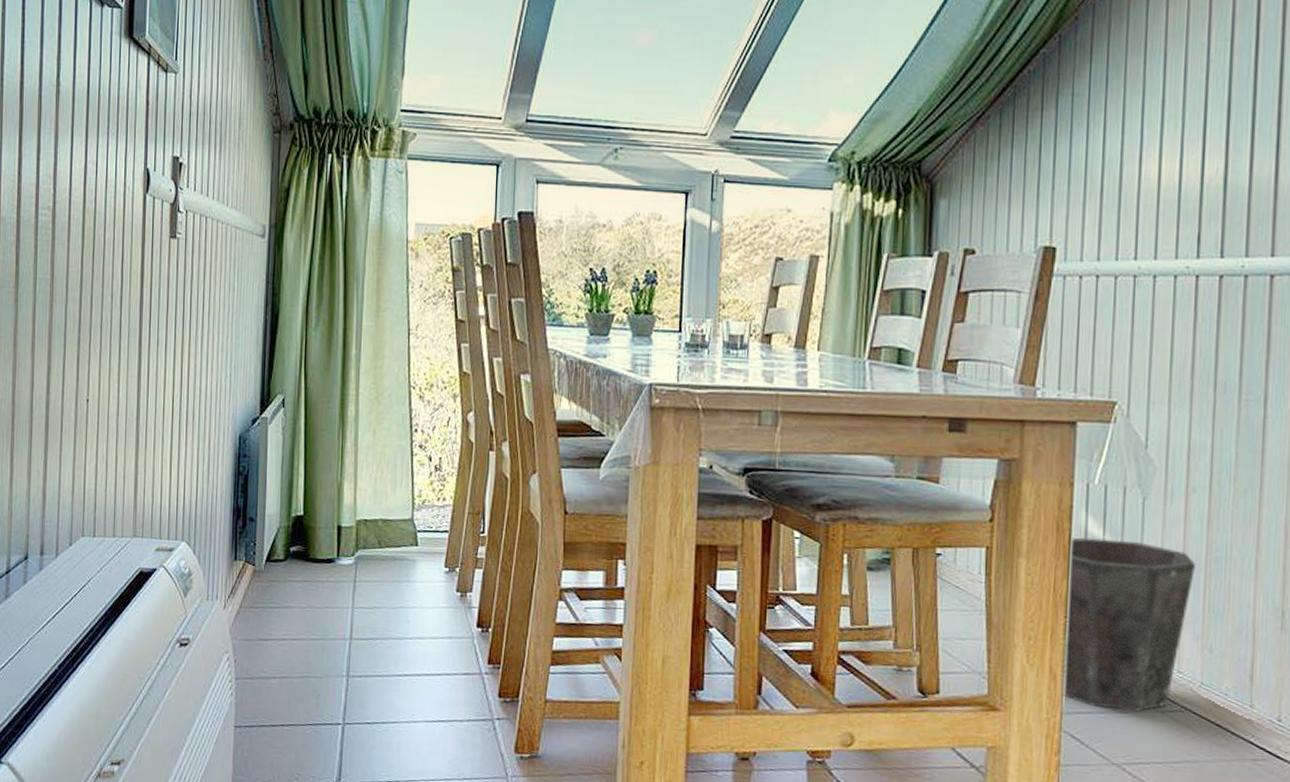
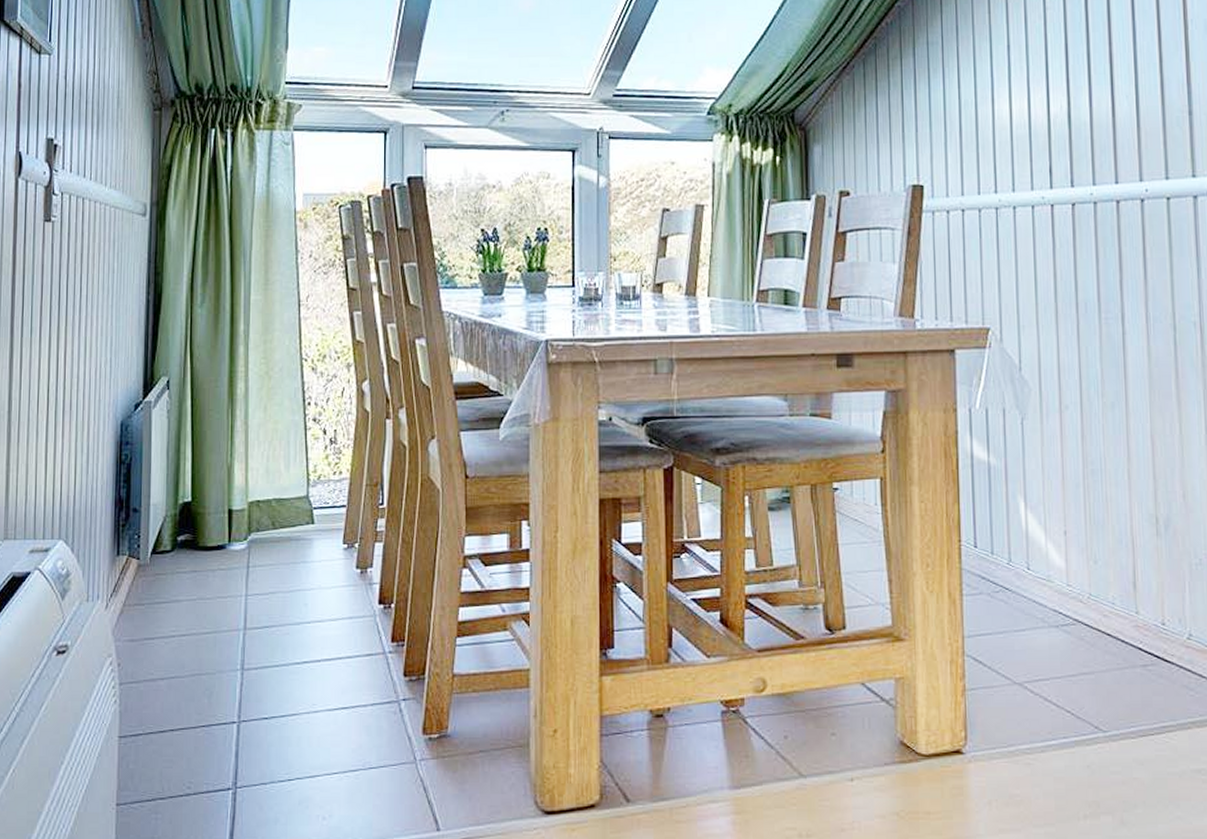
waste bin: present [1062,537,1195,712] -> none [957,461,1074,628]

